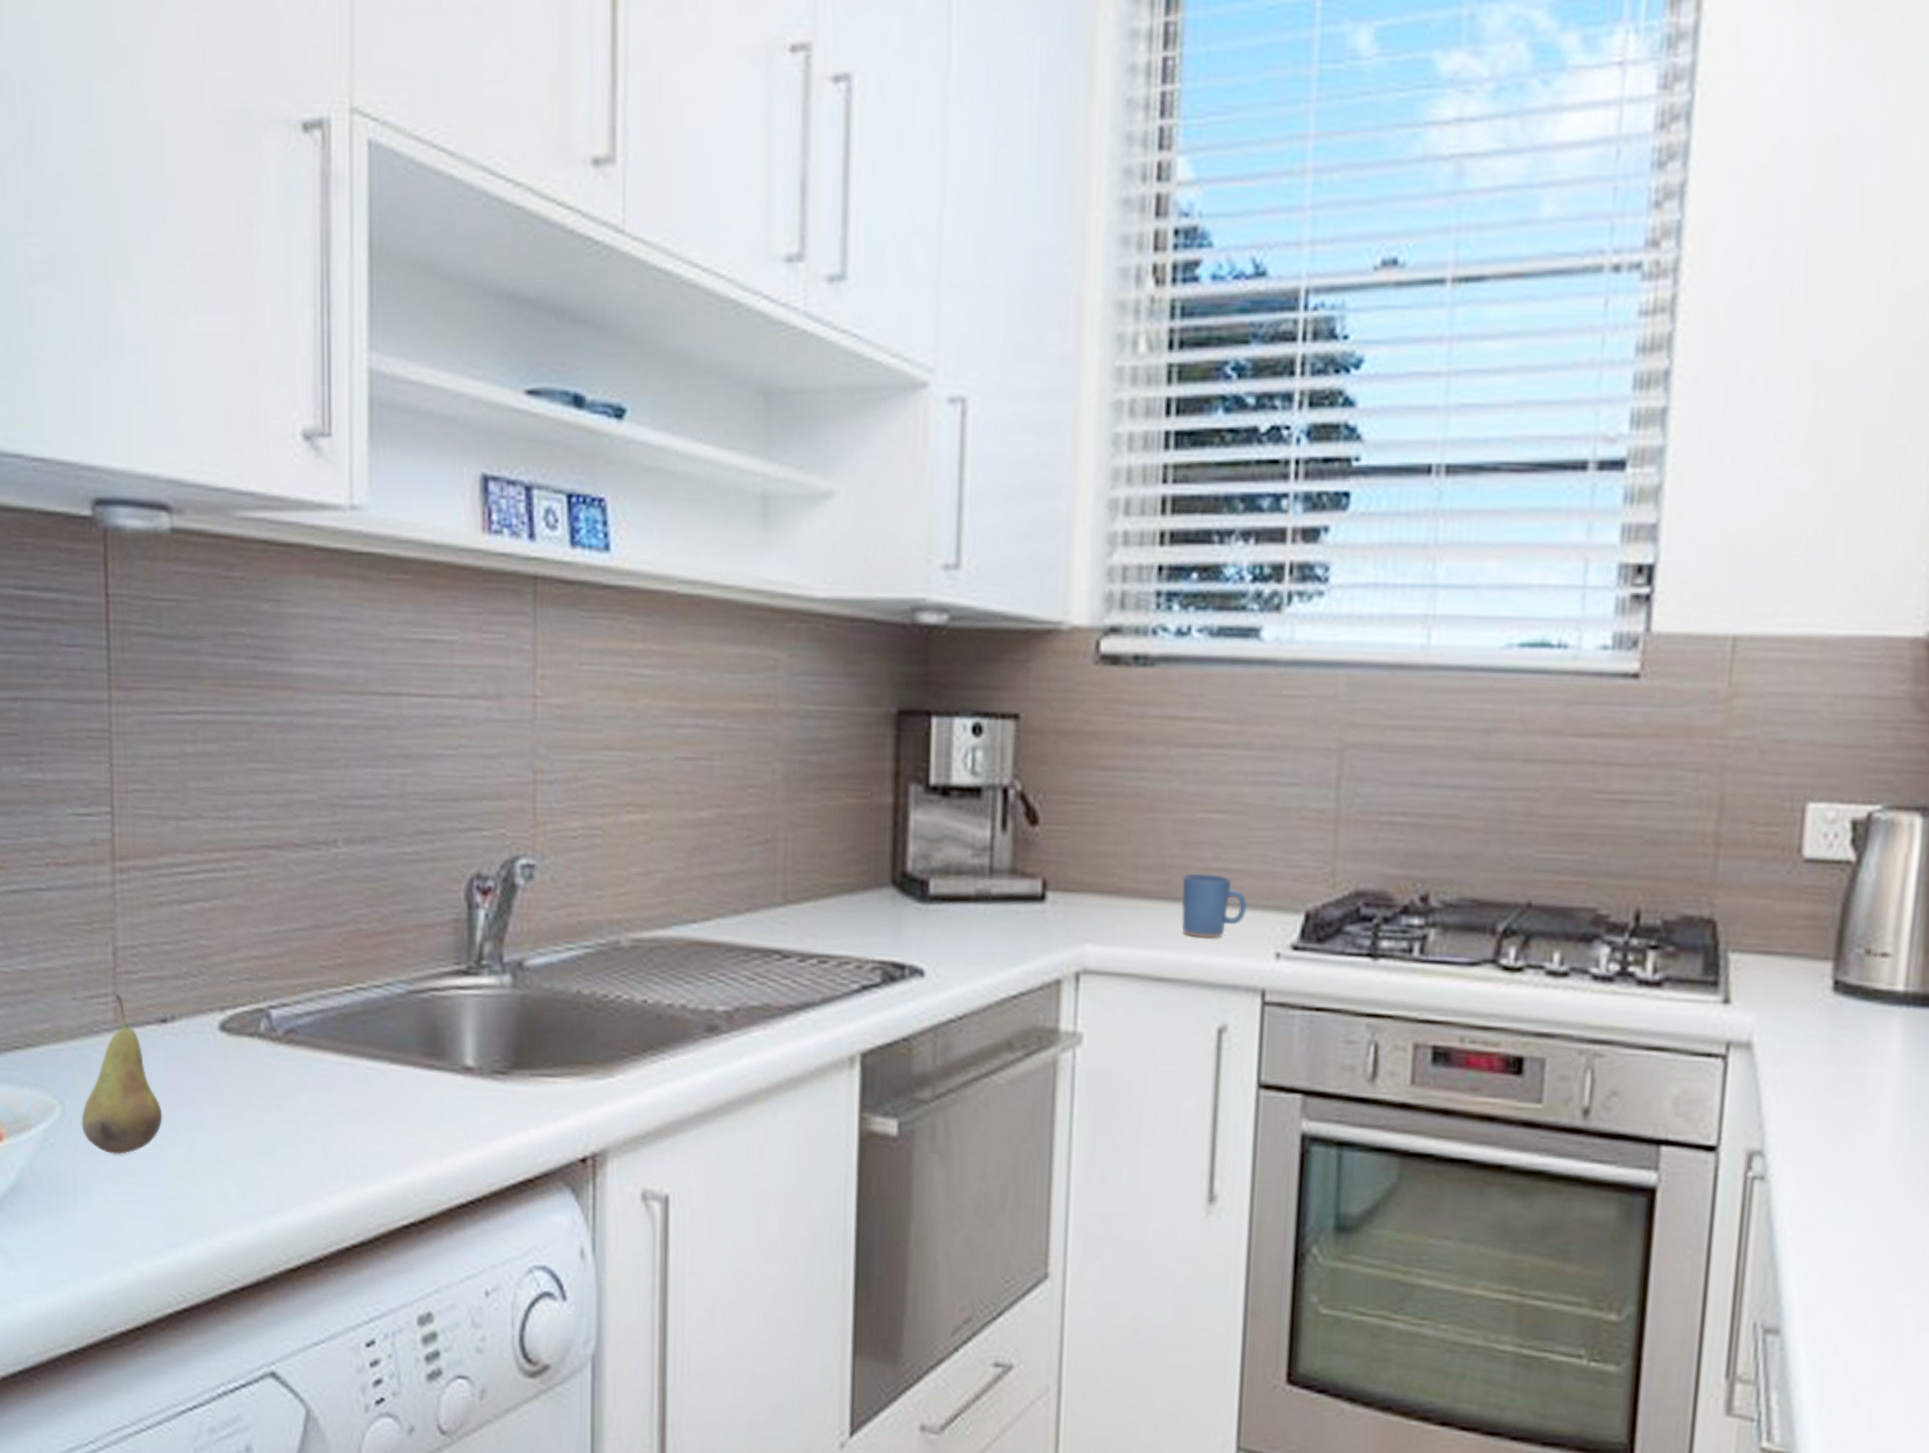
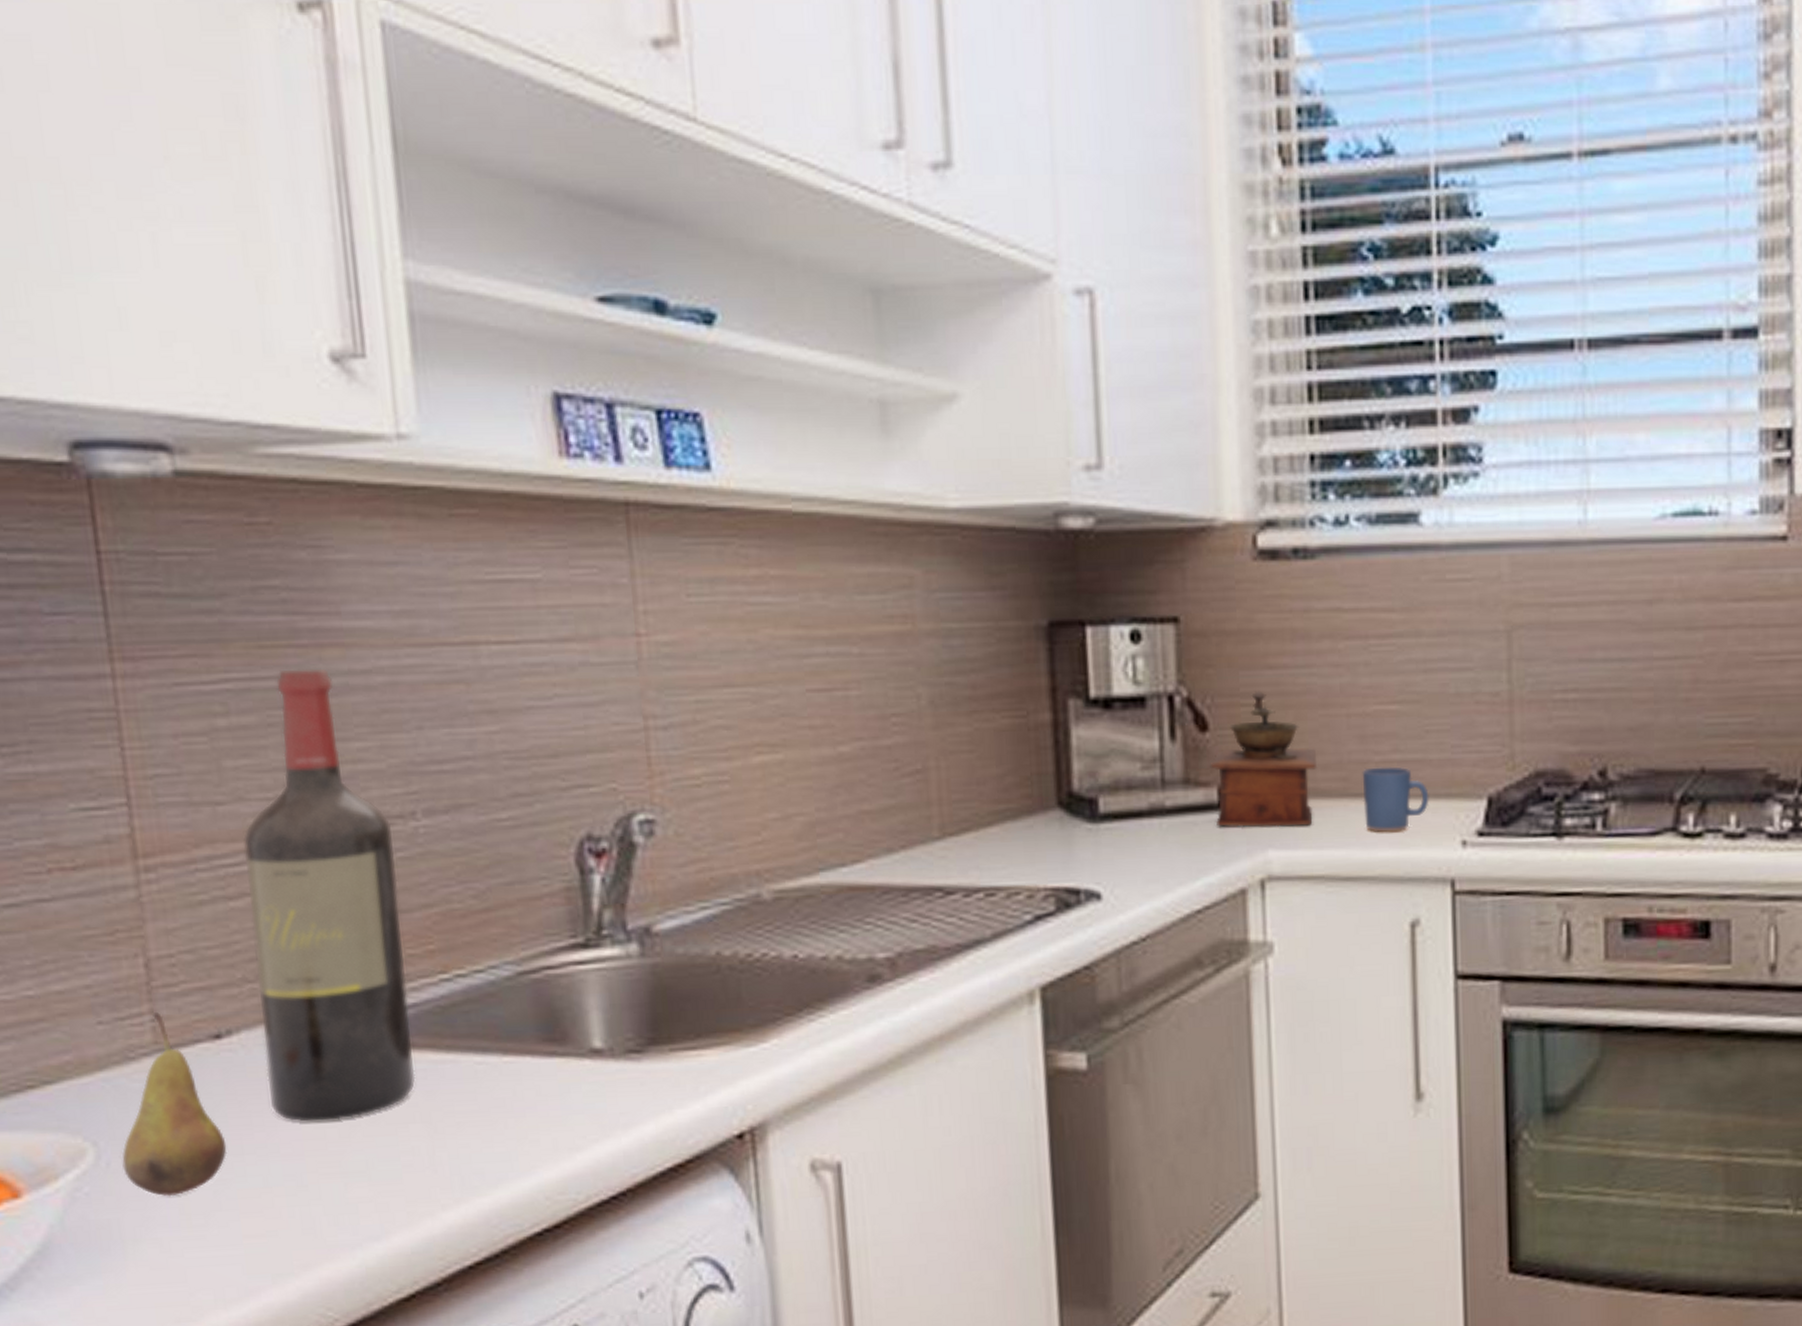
wine bottle: none [198,706,318,1105] -> present [243,668,416,1122]
coffee grinder: none [1036,790,1140,924] -> present [1210,691,1318,827]

